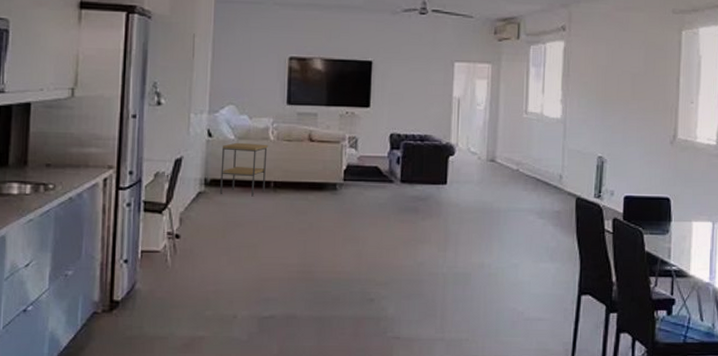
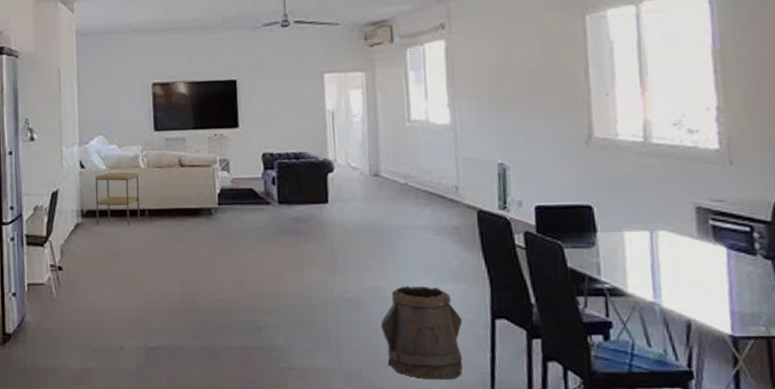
bucket: none [482,263,554,349] -> present [380,286,463,380]

